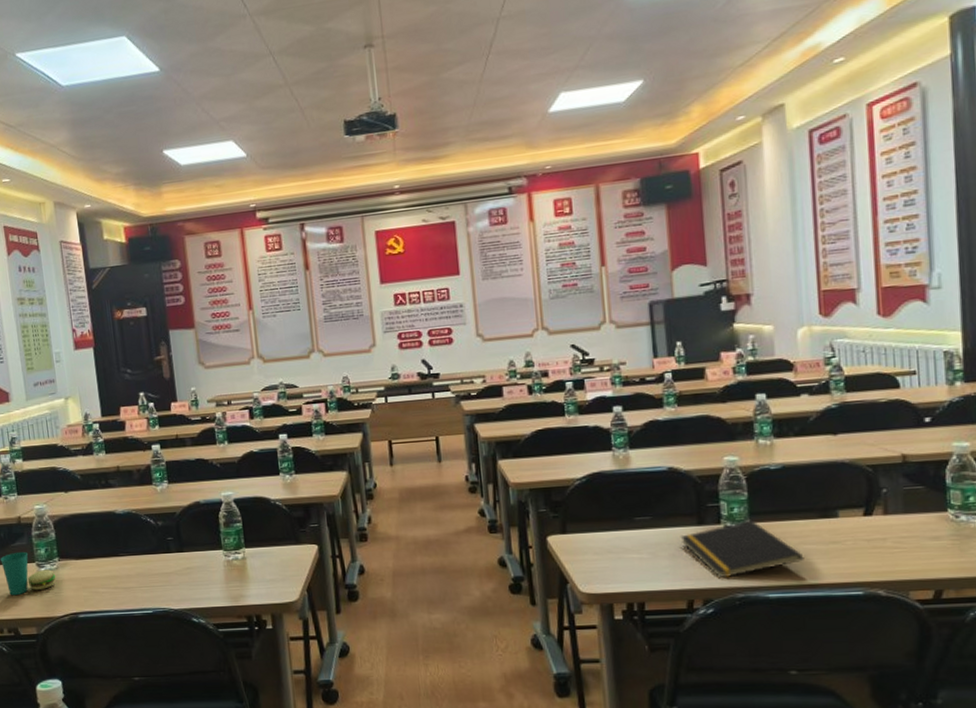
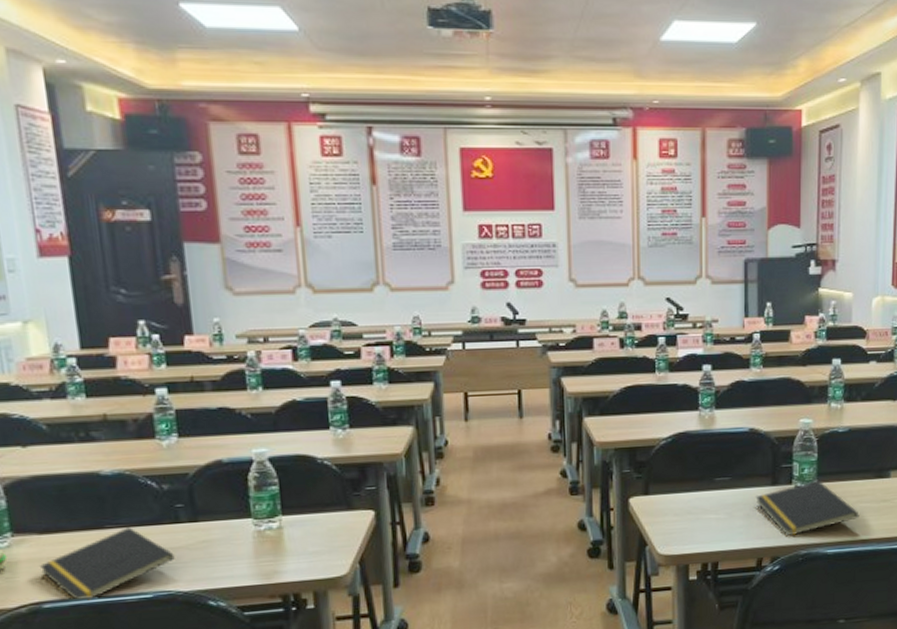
notepad: none [76,555,168,613] -> present [39,527,175,601]

